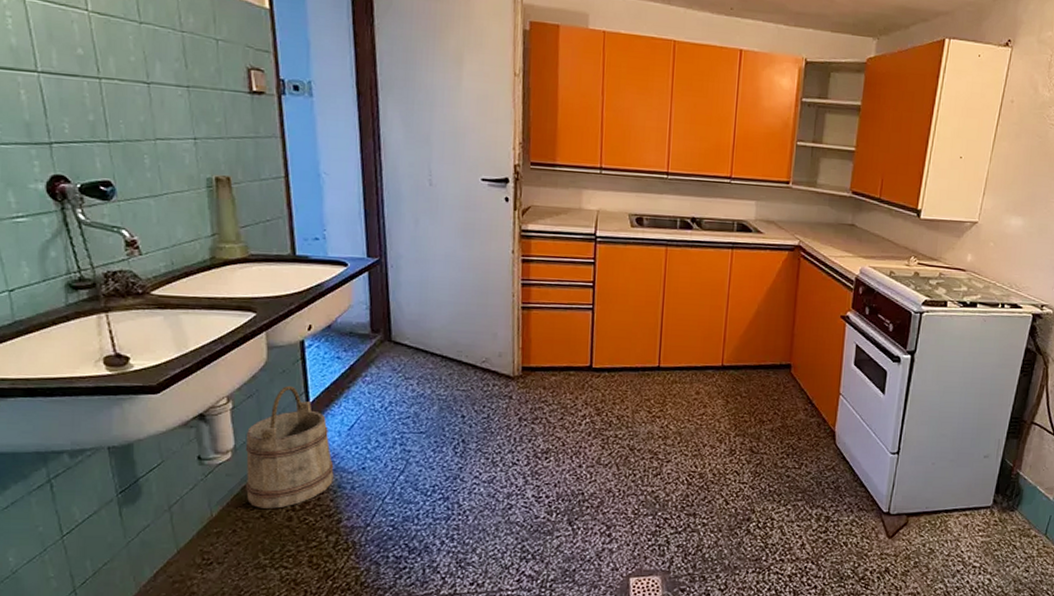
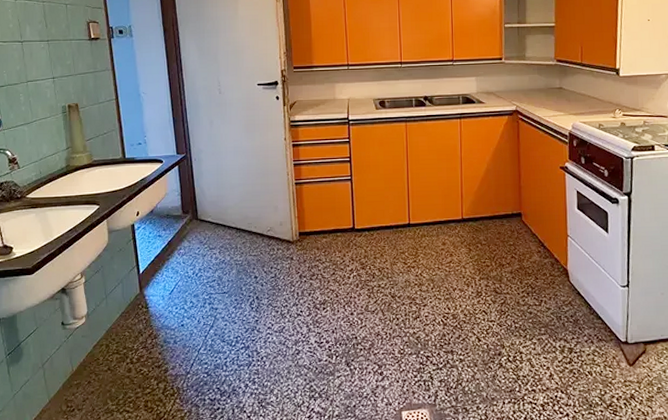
bucket: present [245,385,334,509] -> none [95,261,160,362]

